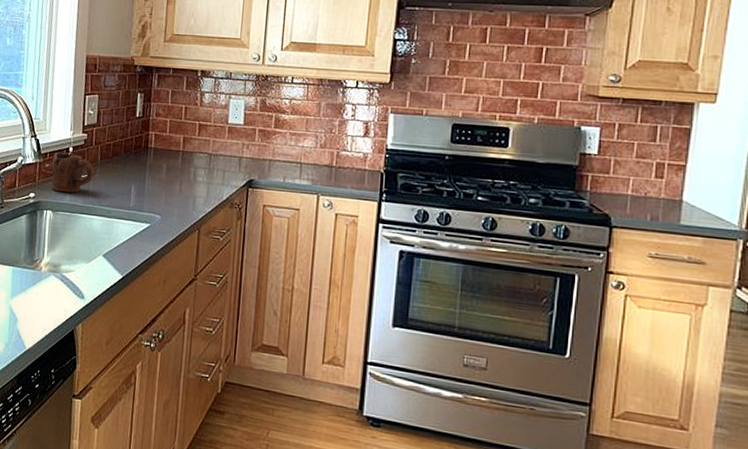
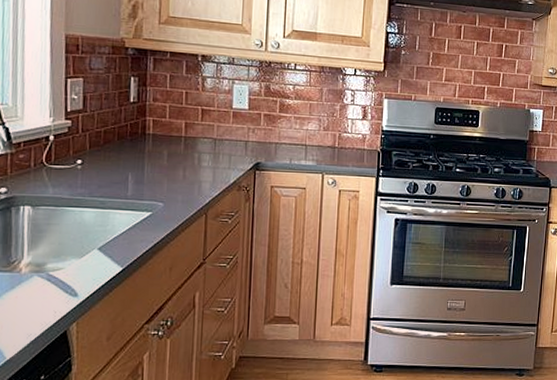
mug: present [51,151,95,193] -> none [27,140,84,185]

